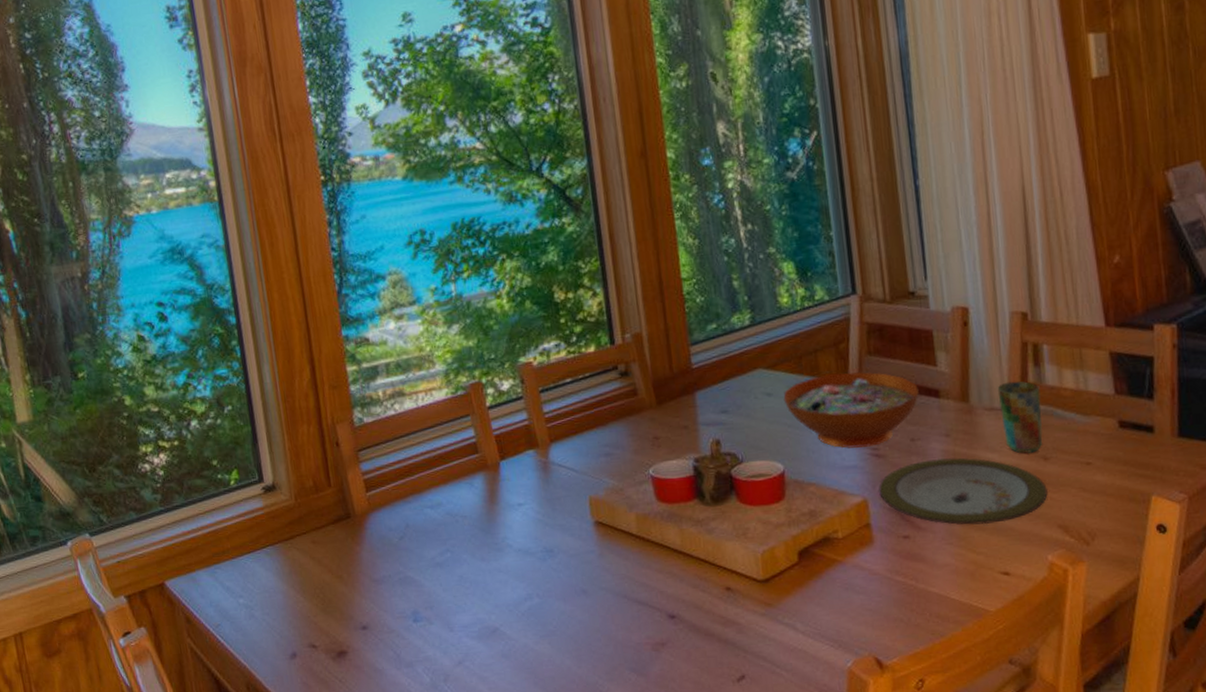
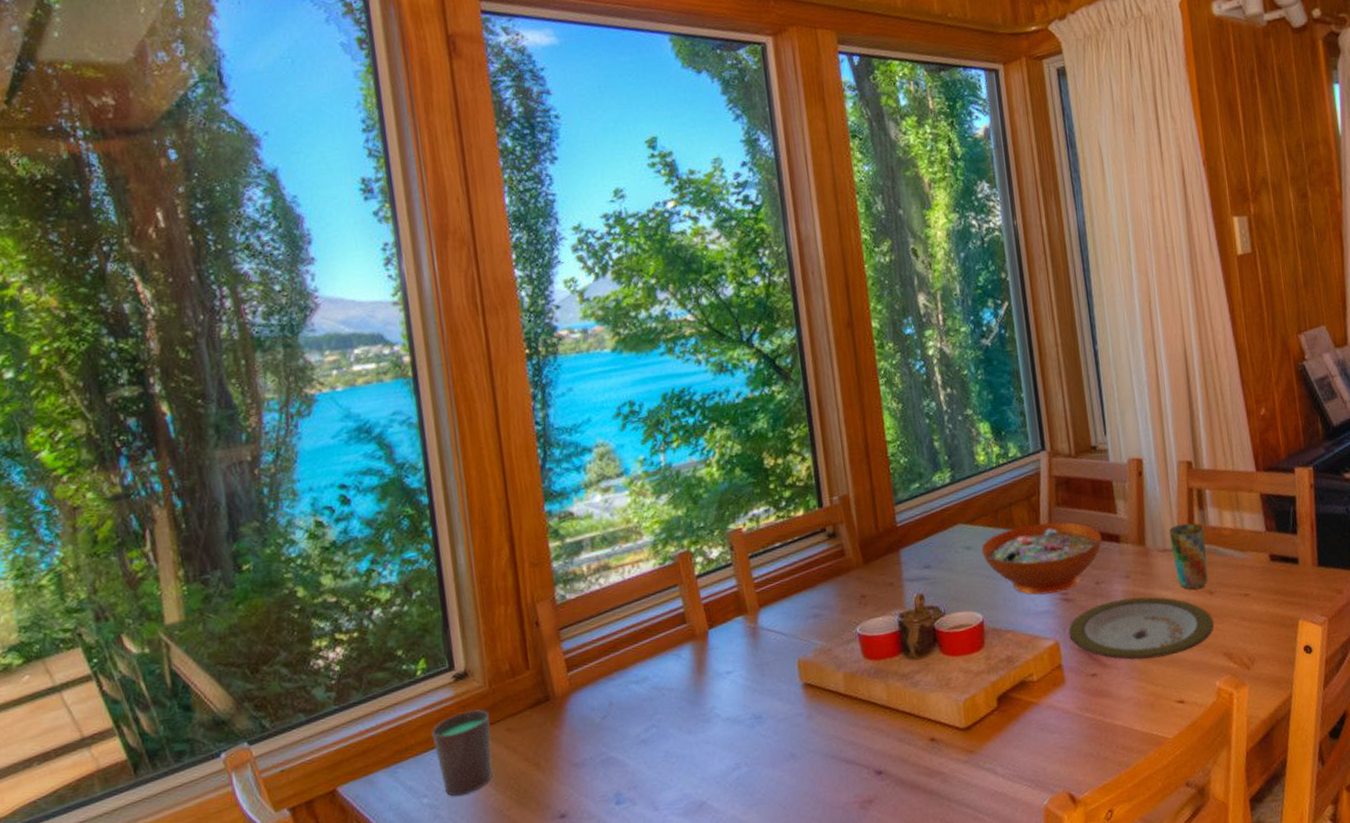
cup: none [245,521,300,599] -> present [431,709,492,796]

